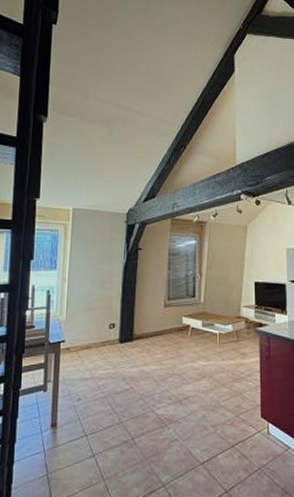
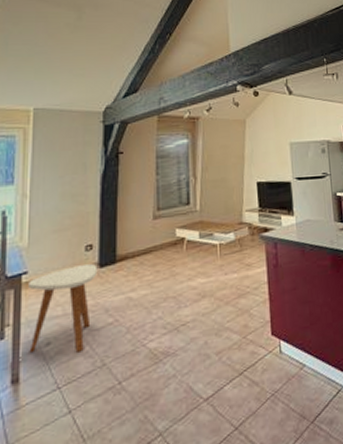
side table: none [64,340,118,410] -> present [28,264,98,353]

